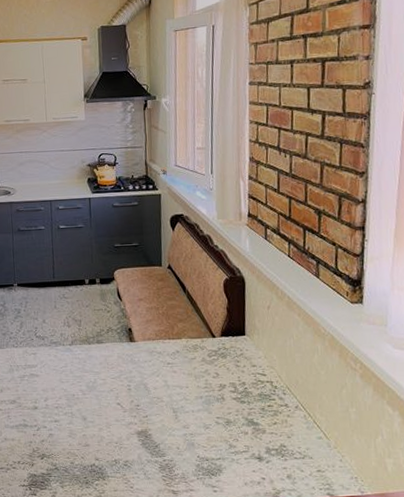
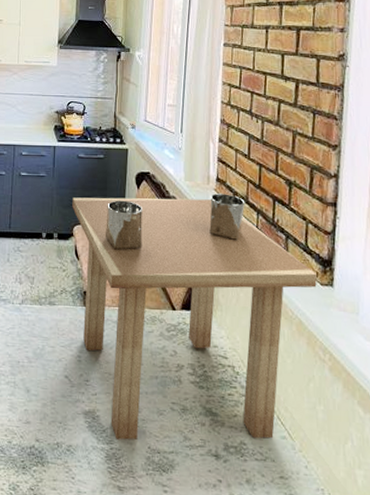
side table: none [111,227,348,452] -> present [72,193,318,440]

